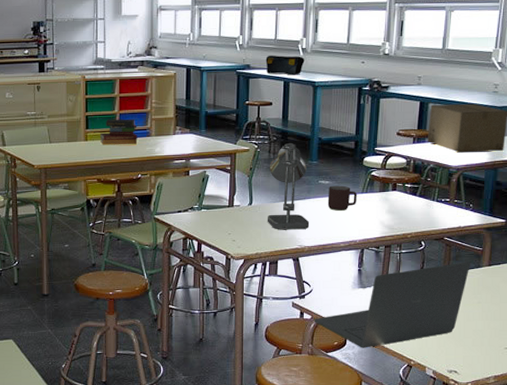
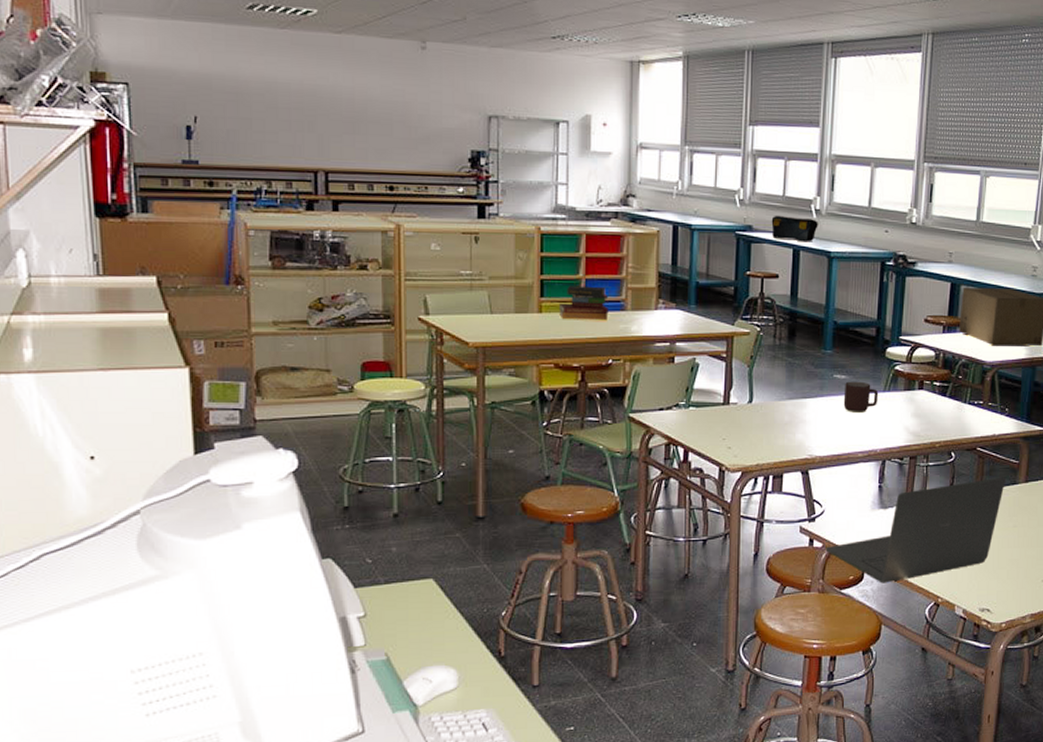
desk lamp: present [267,142,310,230] -> none [770,325,822,436]

